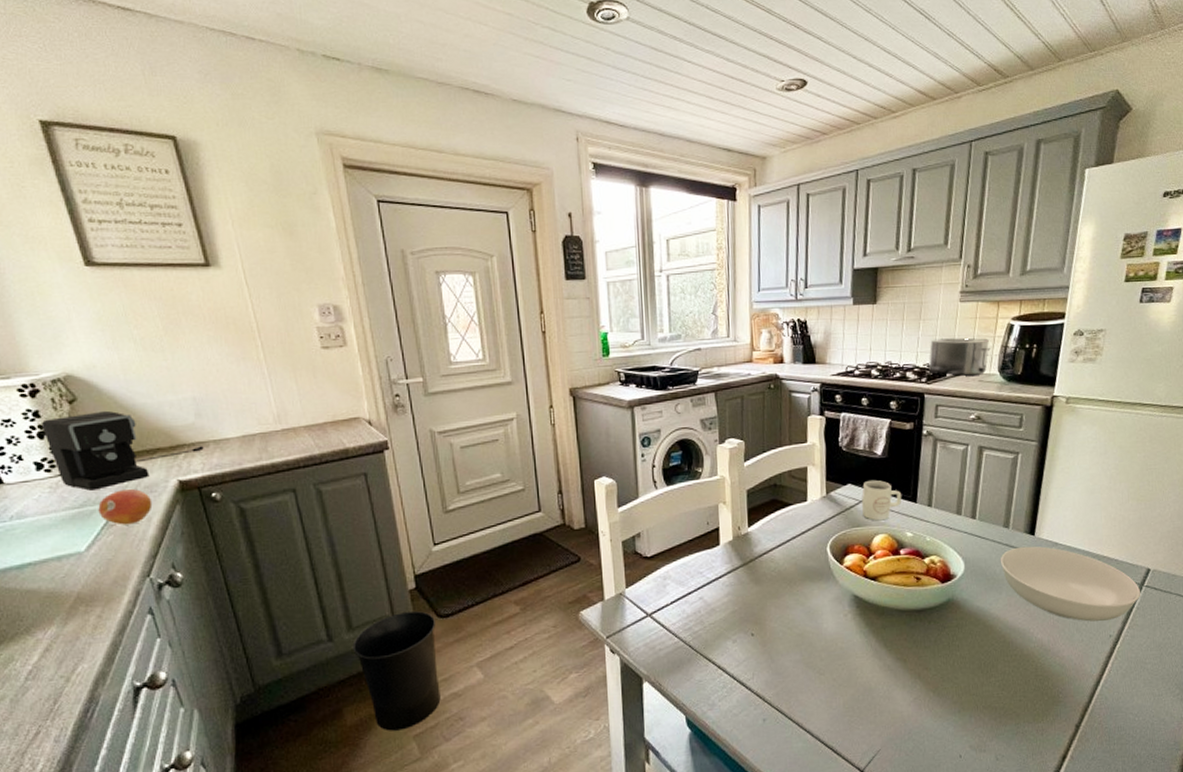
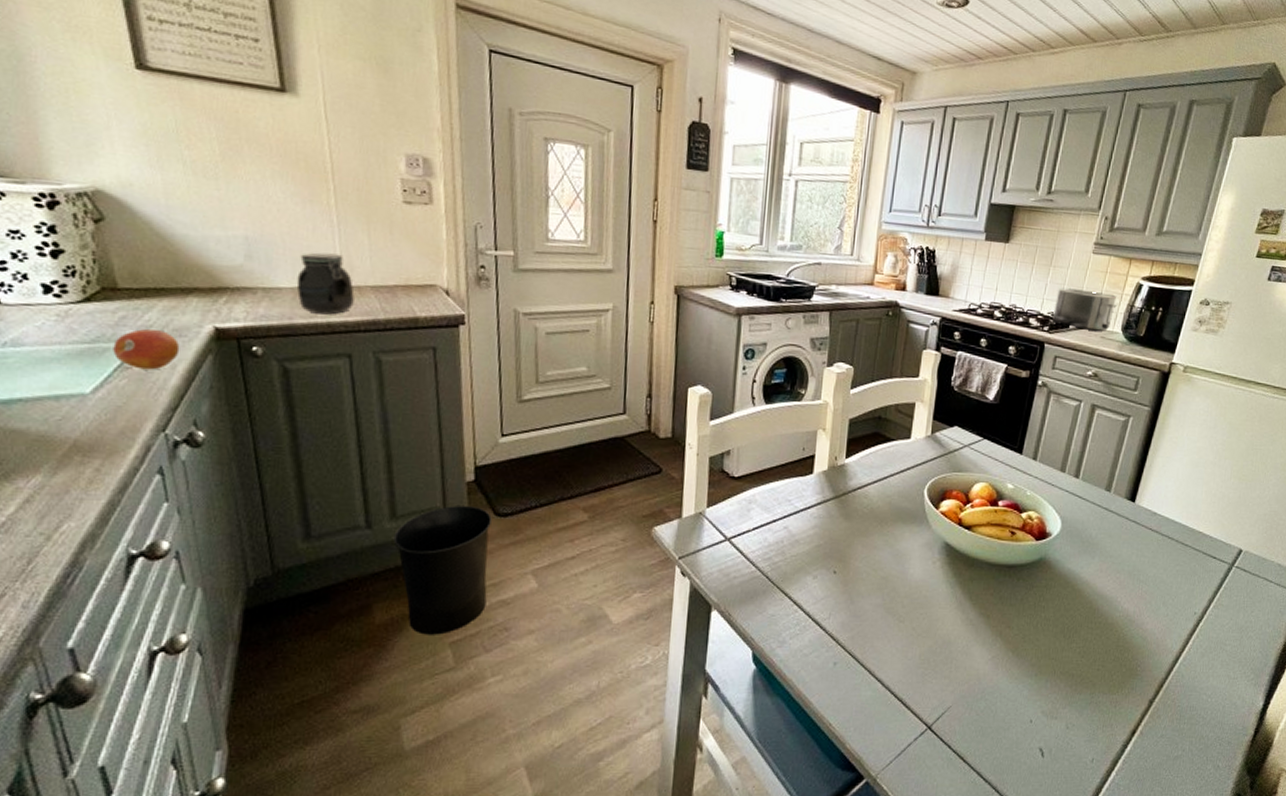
coffee maker: present [42,410,204,491] -> none [57,236,250,326]
jar: none [241,402,291,457] -> present [296,252,355,315]
mug: present [862,479,902,521] -> none [966,425,1008,469]
bowl: present [1000,546,1141,622] -> none [1097,512,1231,597]

